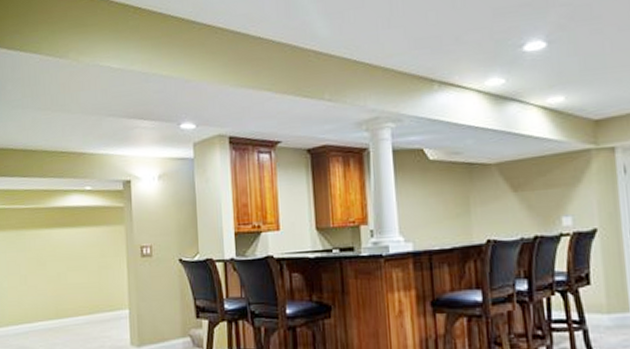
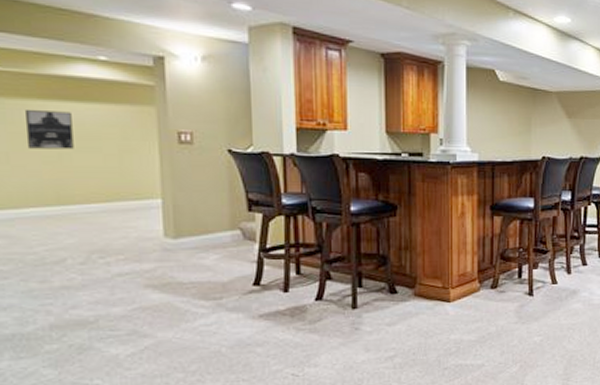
wall art: none [38,237,68,271] -> present [26,110,74,150]

